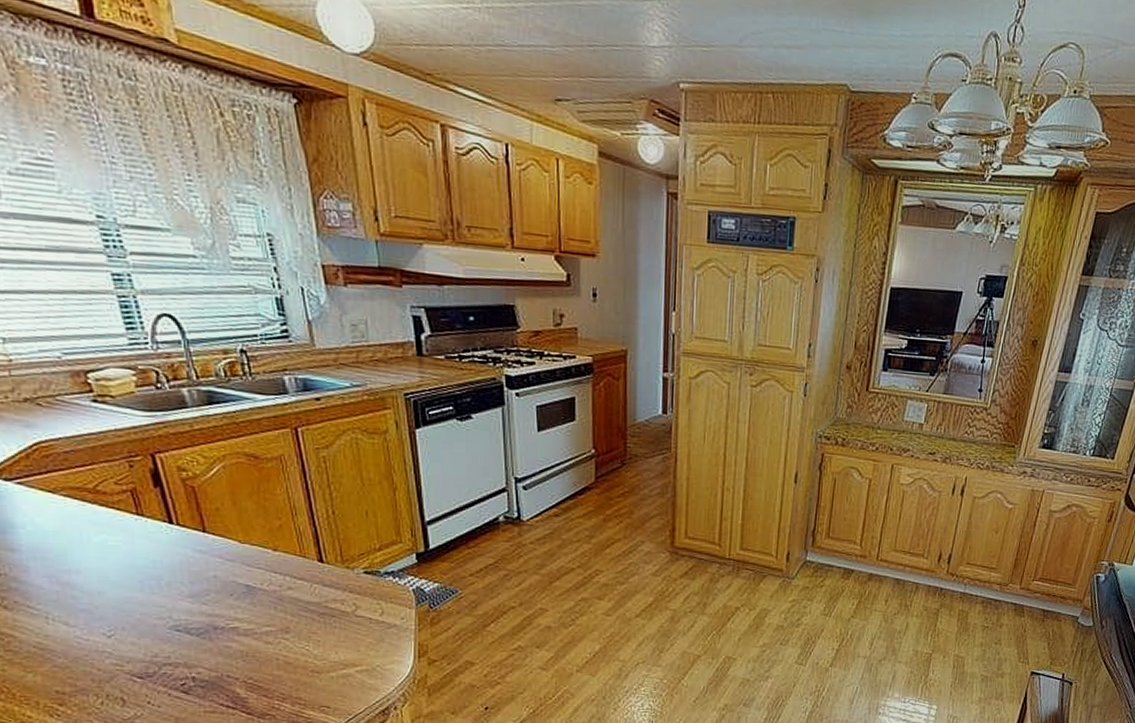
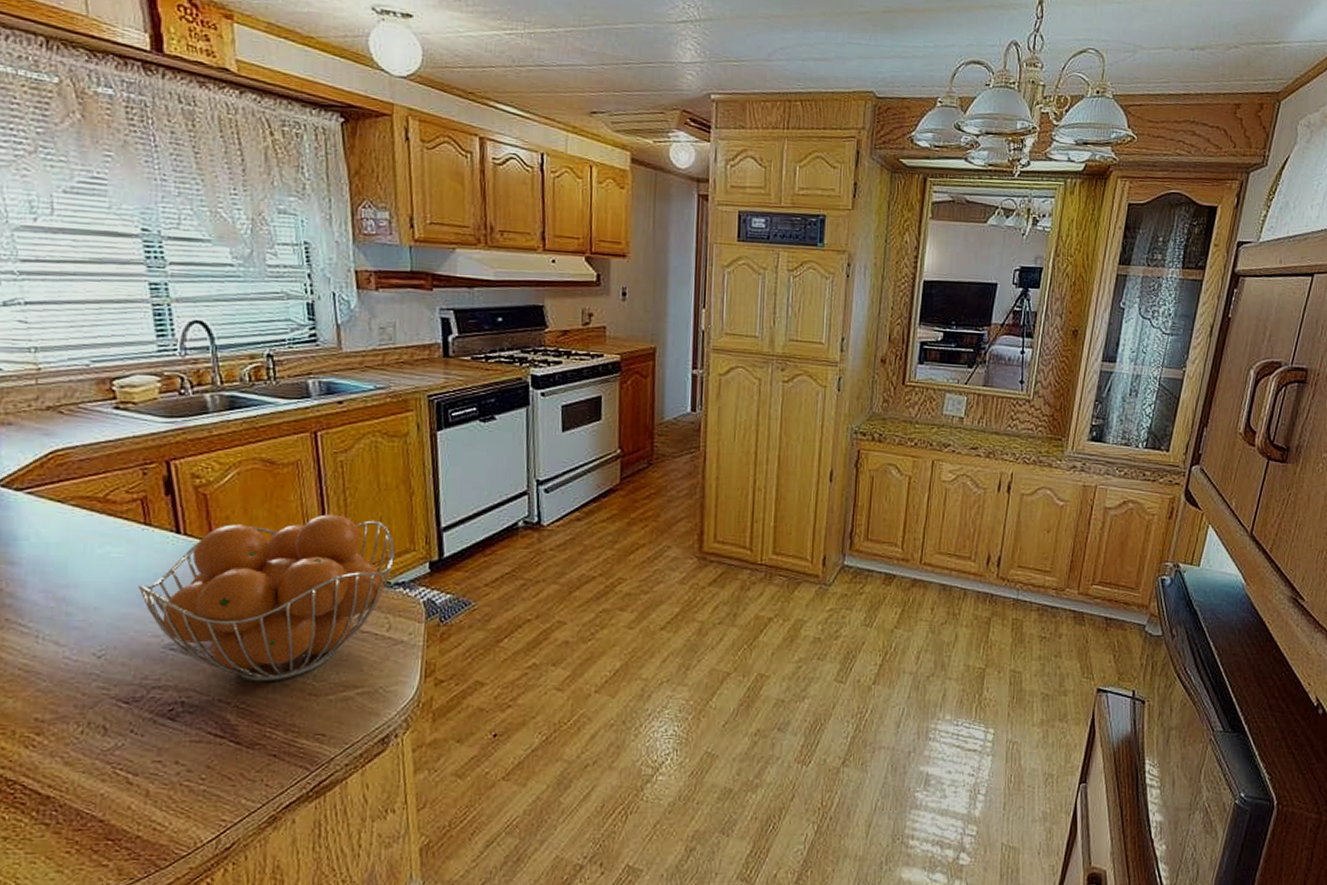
fruit basket: none [138,507,382,661] -> present [138,514,395,683]

